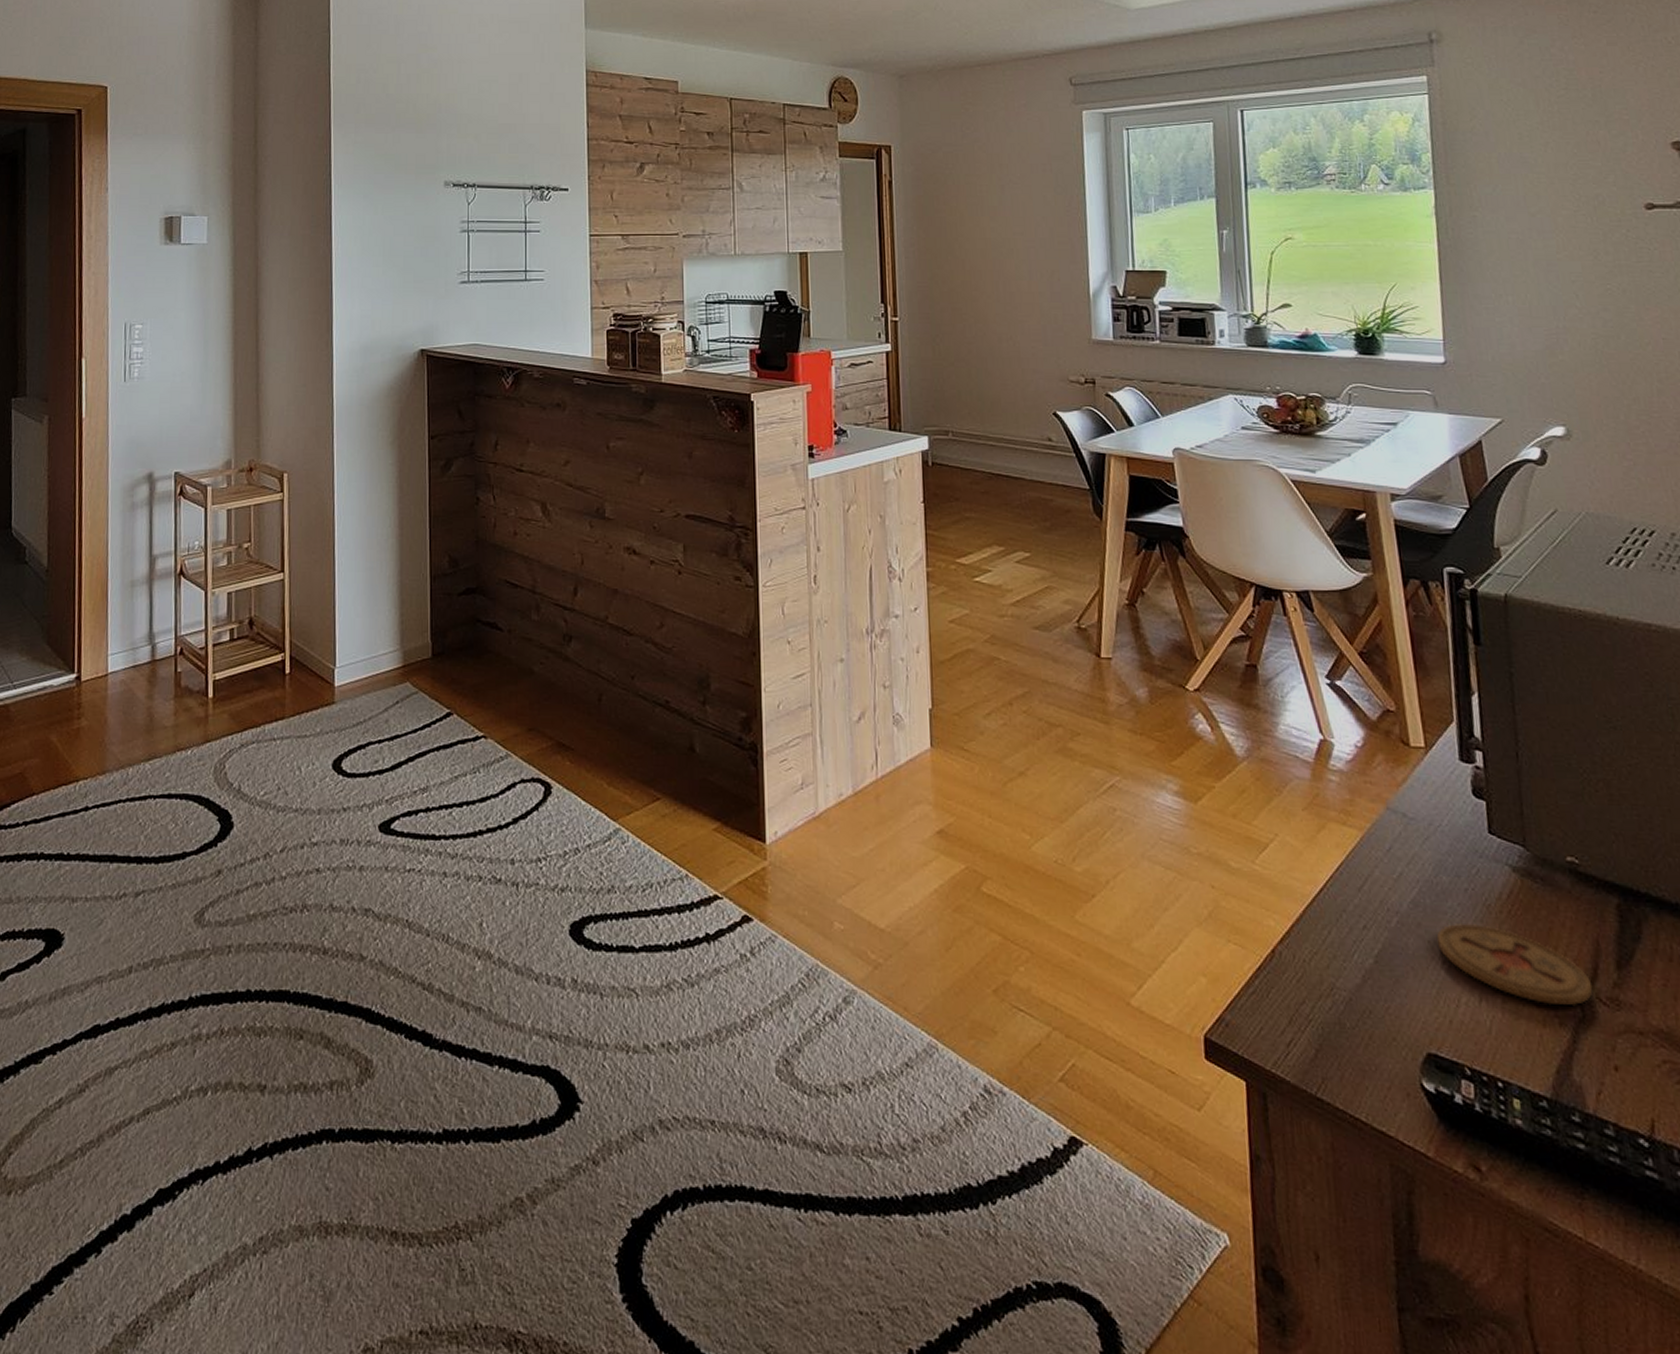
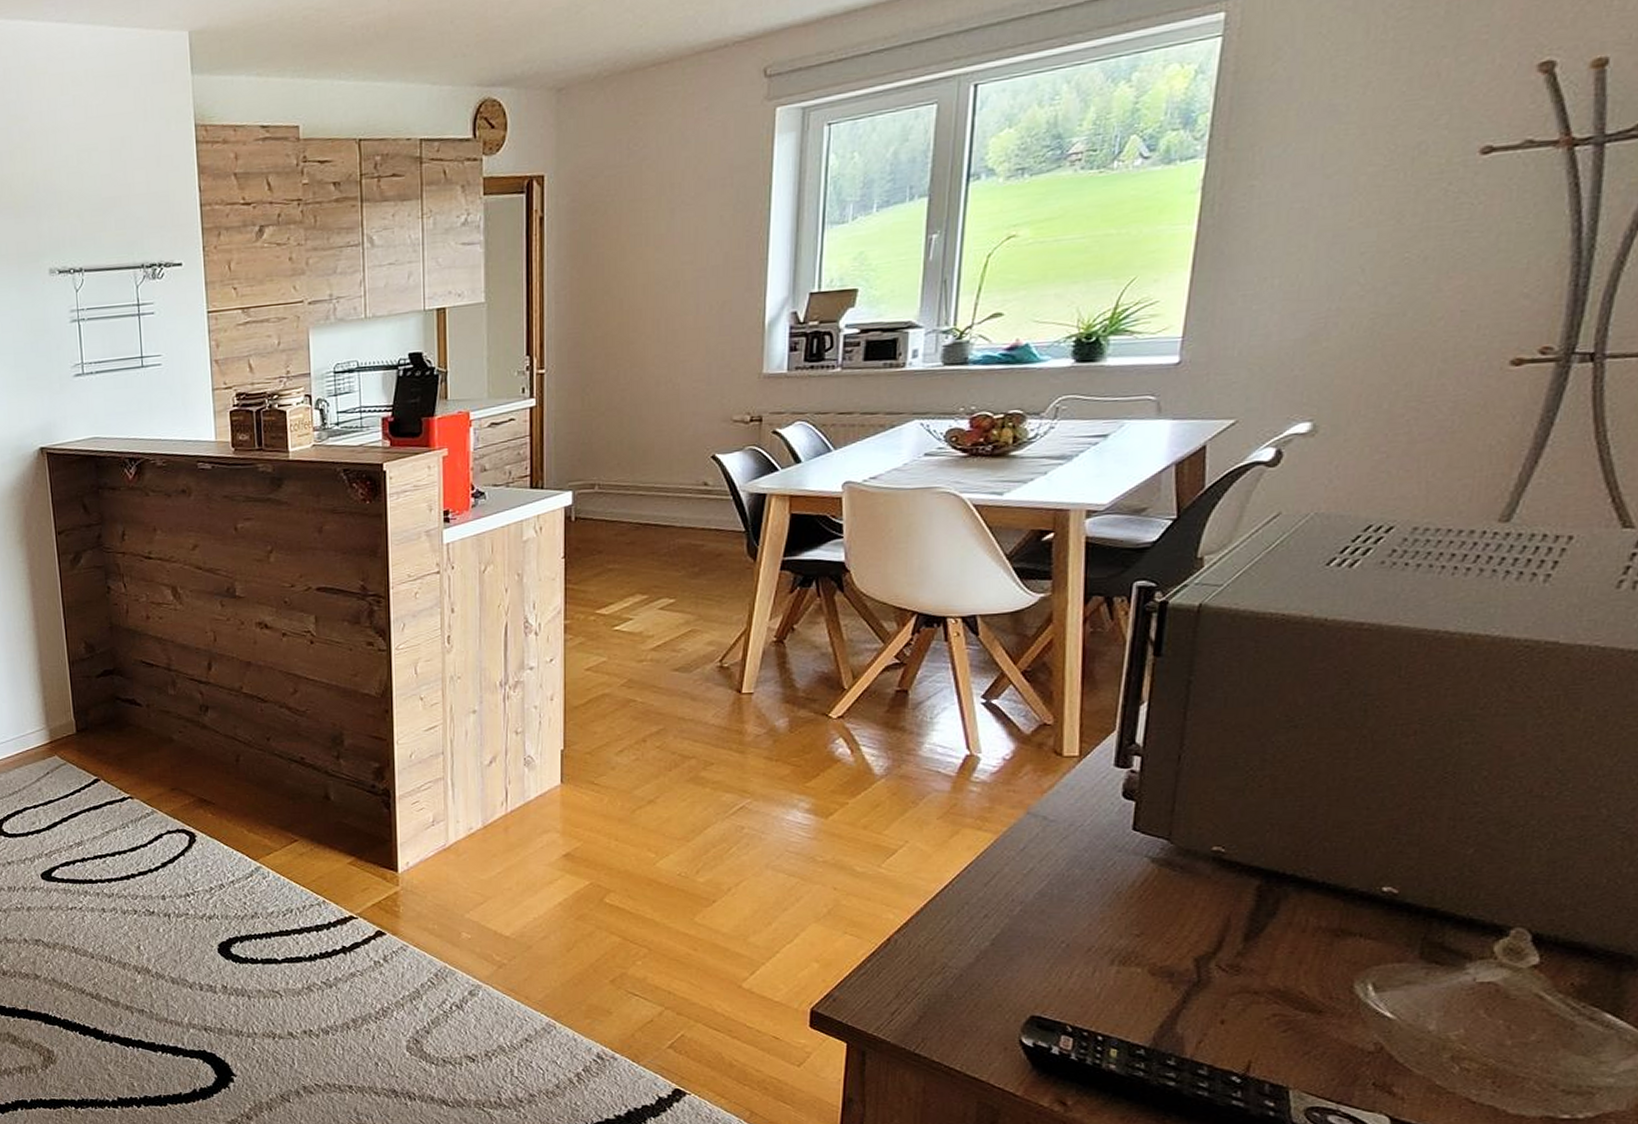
coaster: present [1436,922,1593,1007] -> none [1058,908,1214,973]

